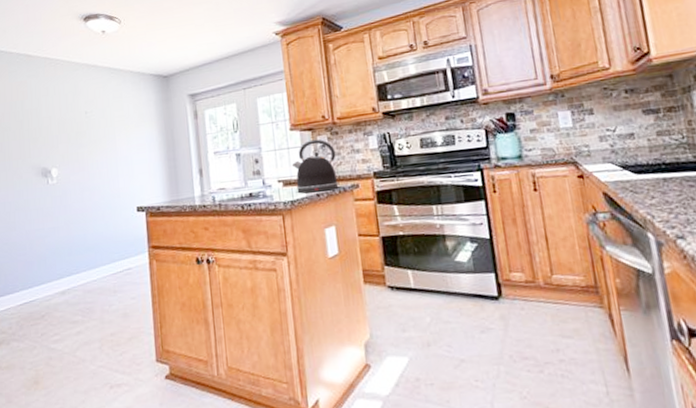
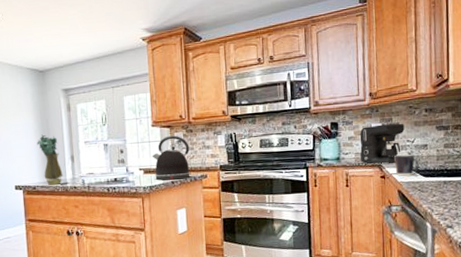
vase: none [161,146,191,206] -> present [37,134,63,186]
coffee maker: none [544,108,601,161] -> present [359,123,405,164]
mug: none [592,146,627,175] -> present [394,154,419,176]

